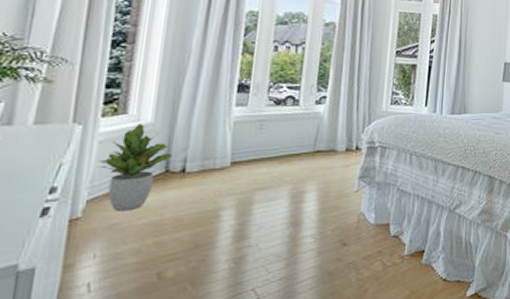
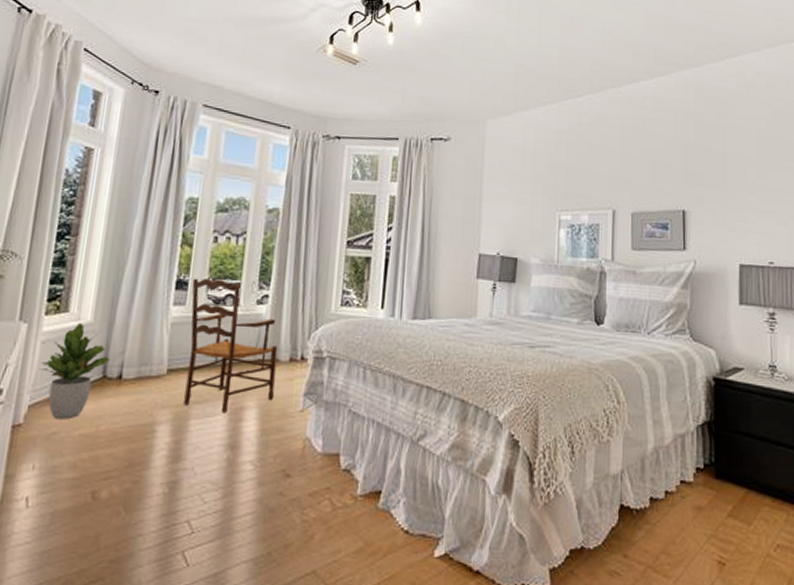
armchair: none [248,82,335,197] -> present [184,278,278,414]

